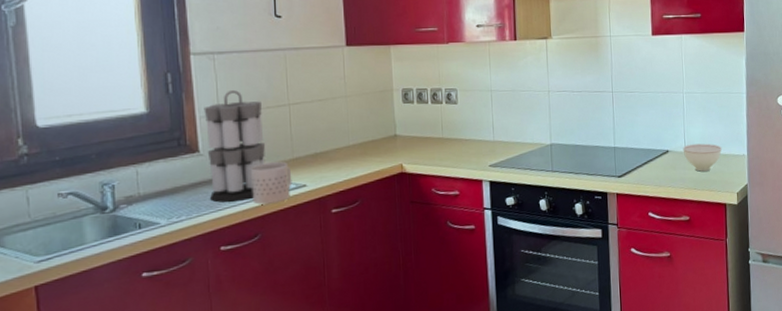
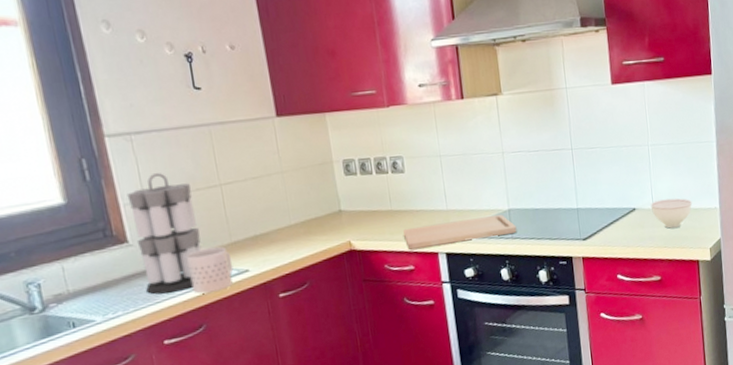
cutting board: none [452,148,557,176] -> present [403,214,517,250]

